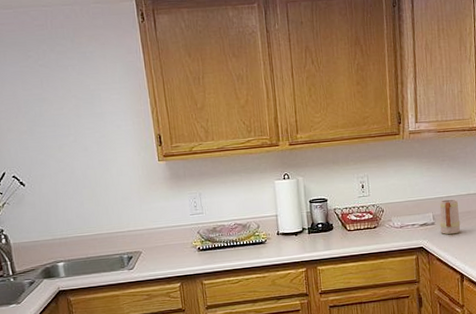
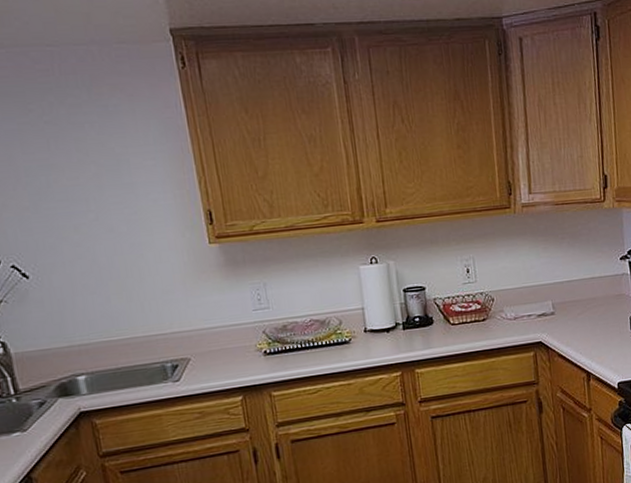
mug: present [439,199,461,235] -> none [559,283,585,327]

